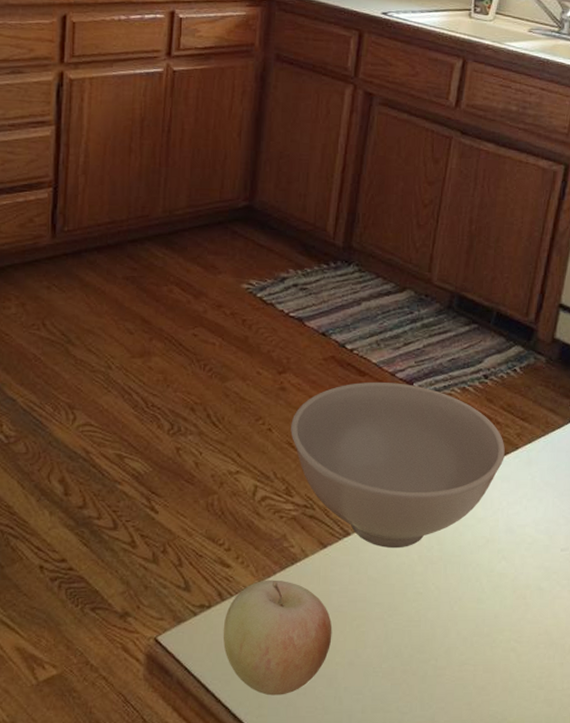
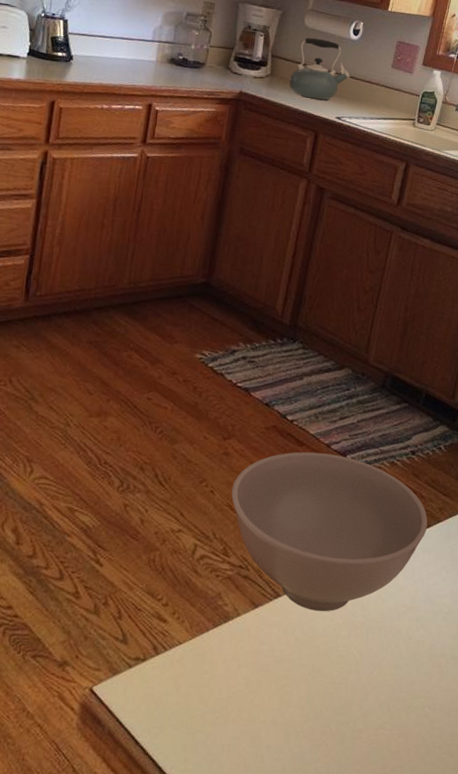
fruit: present [223,580,333,696] -> none [154,636,259,751]

